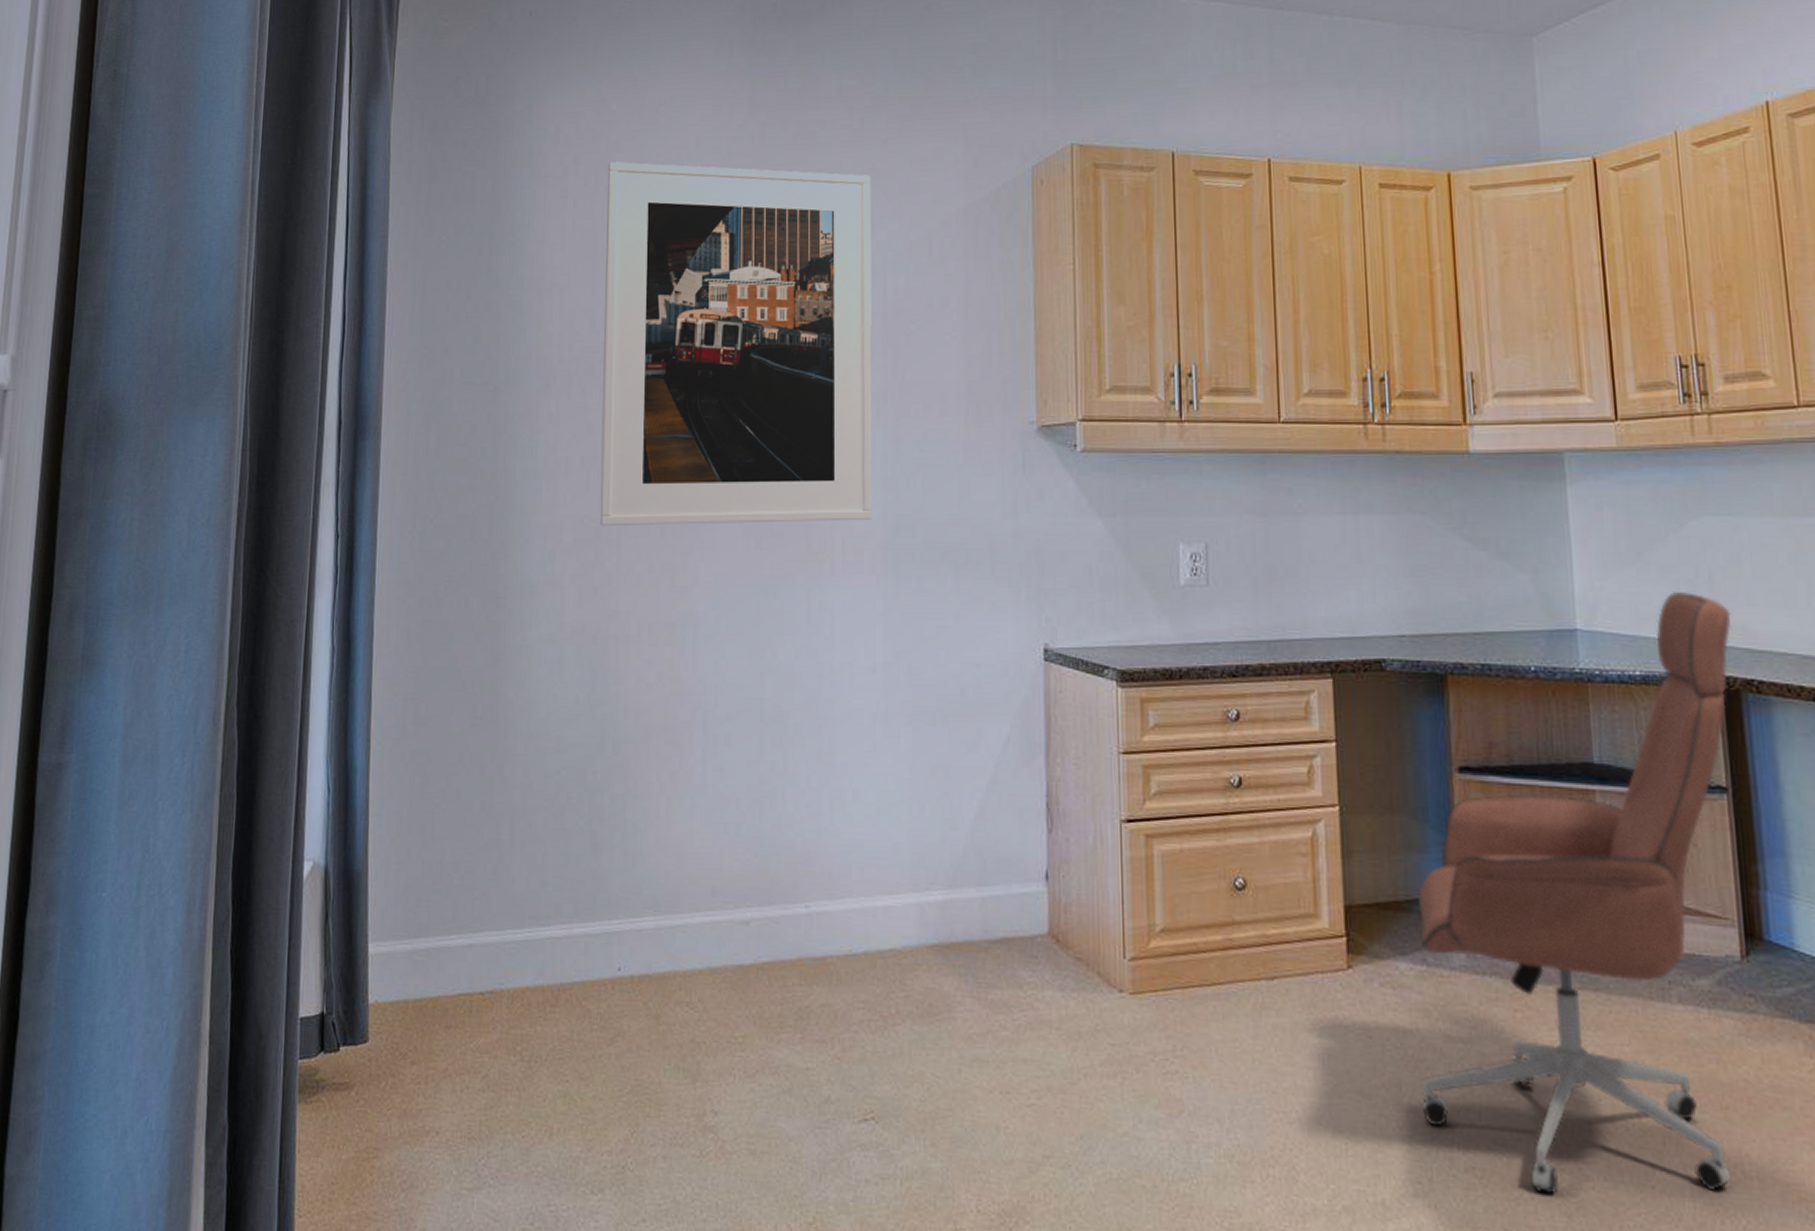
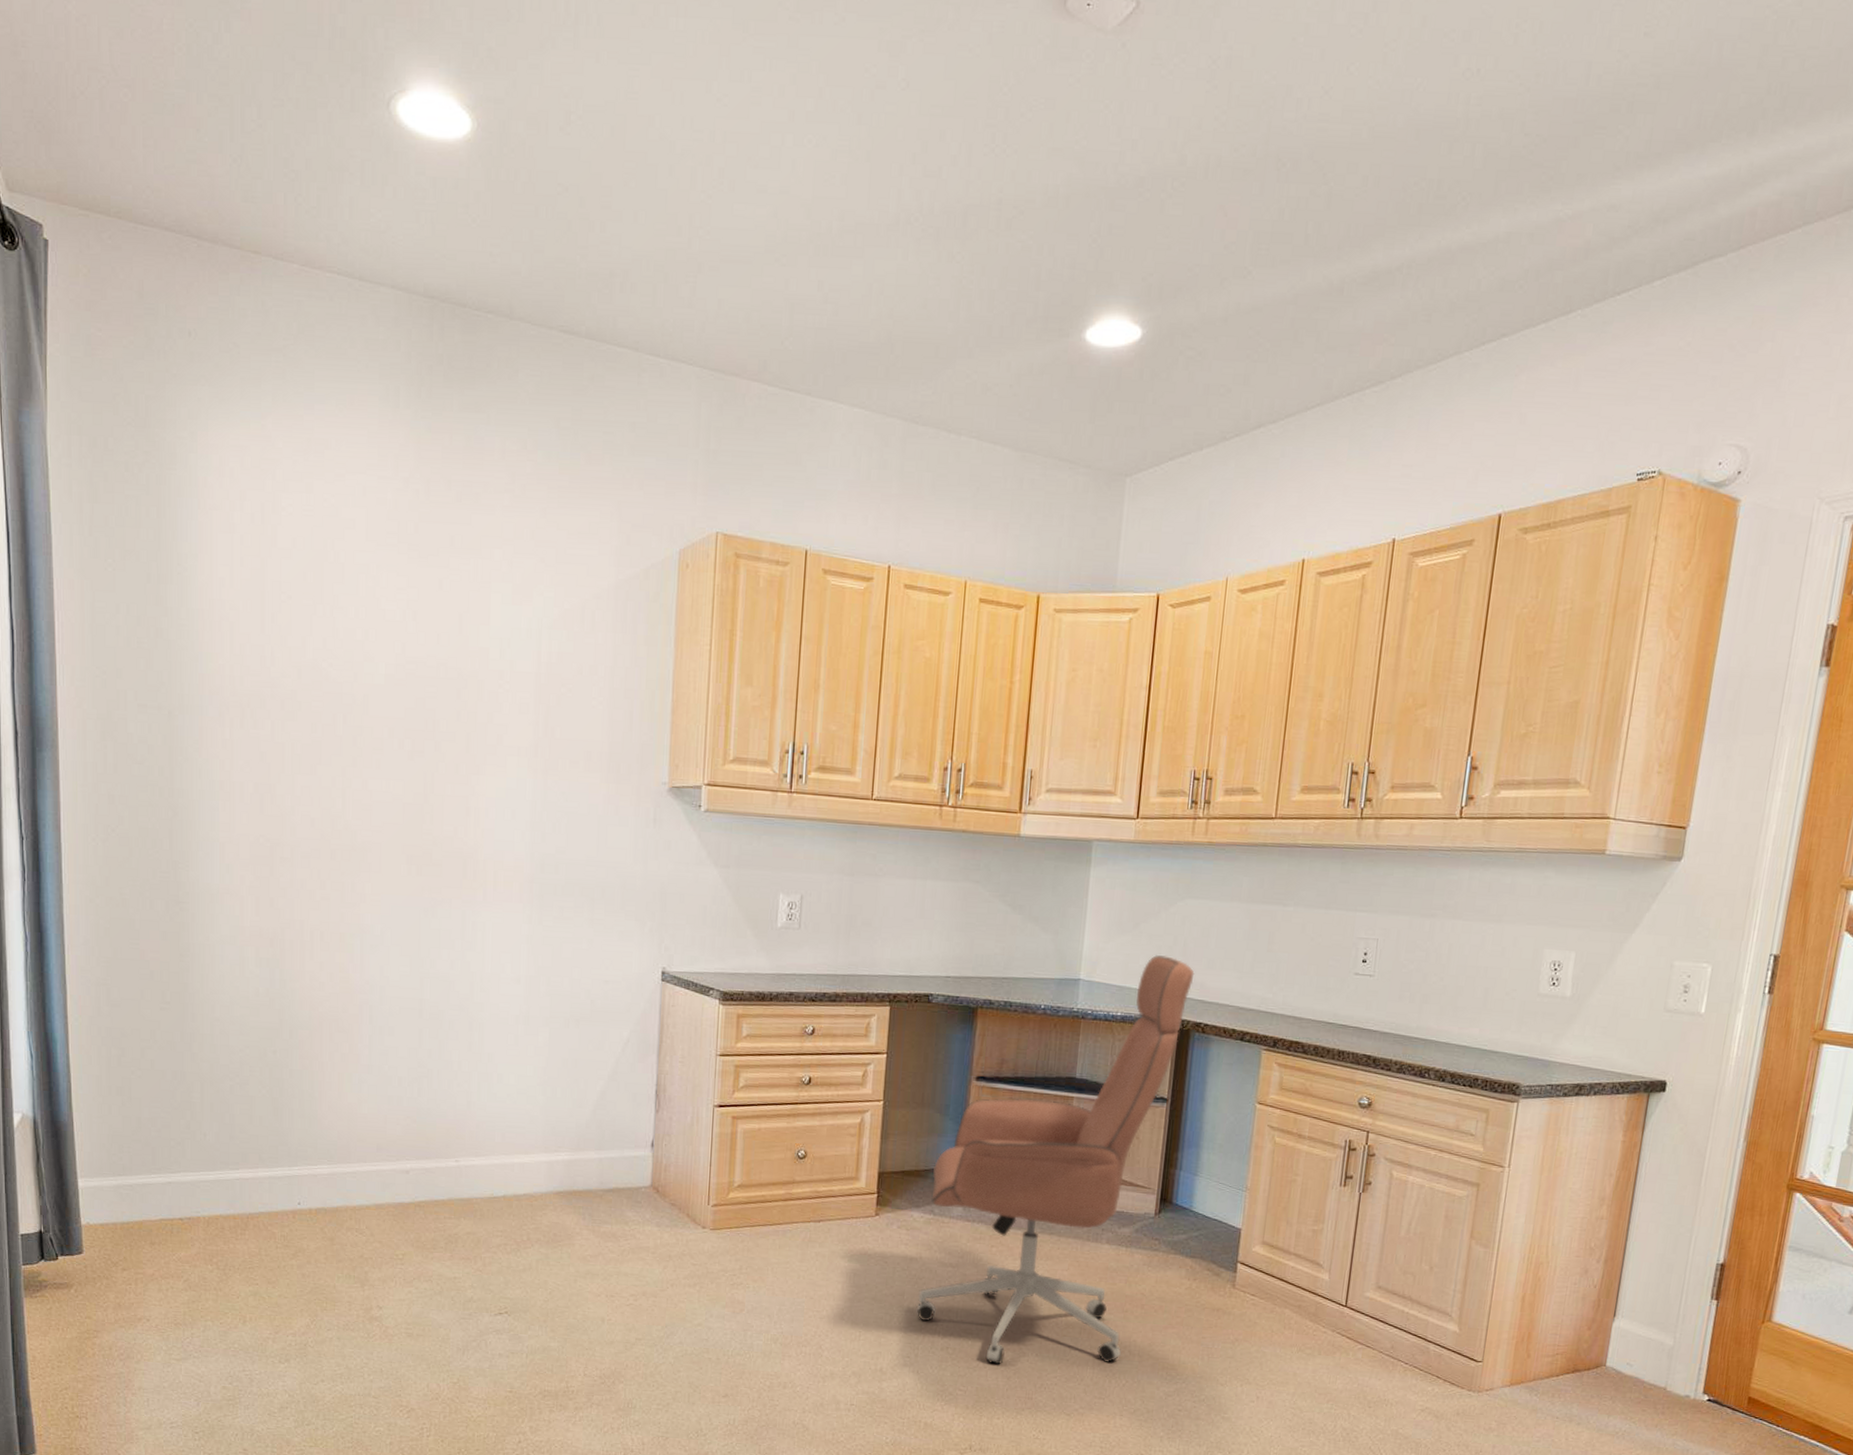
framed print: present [599,162,873,526] -> none [274,502,531,857]

